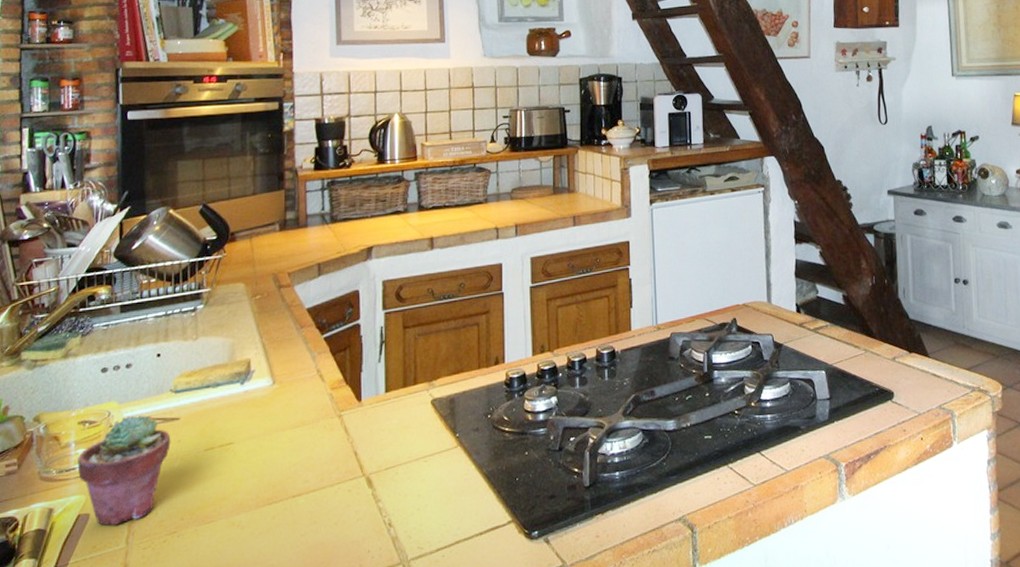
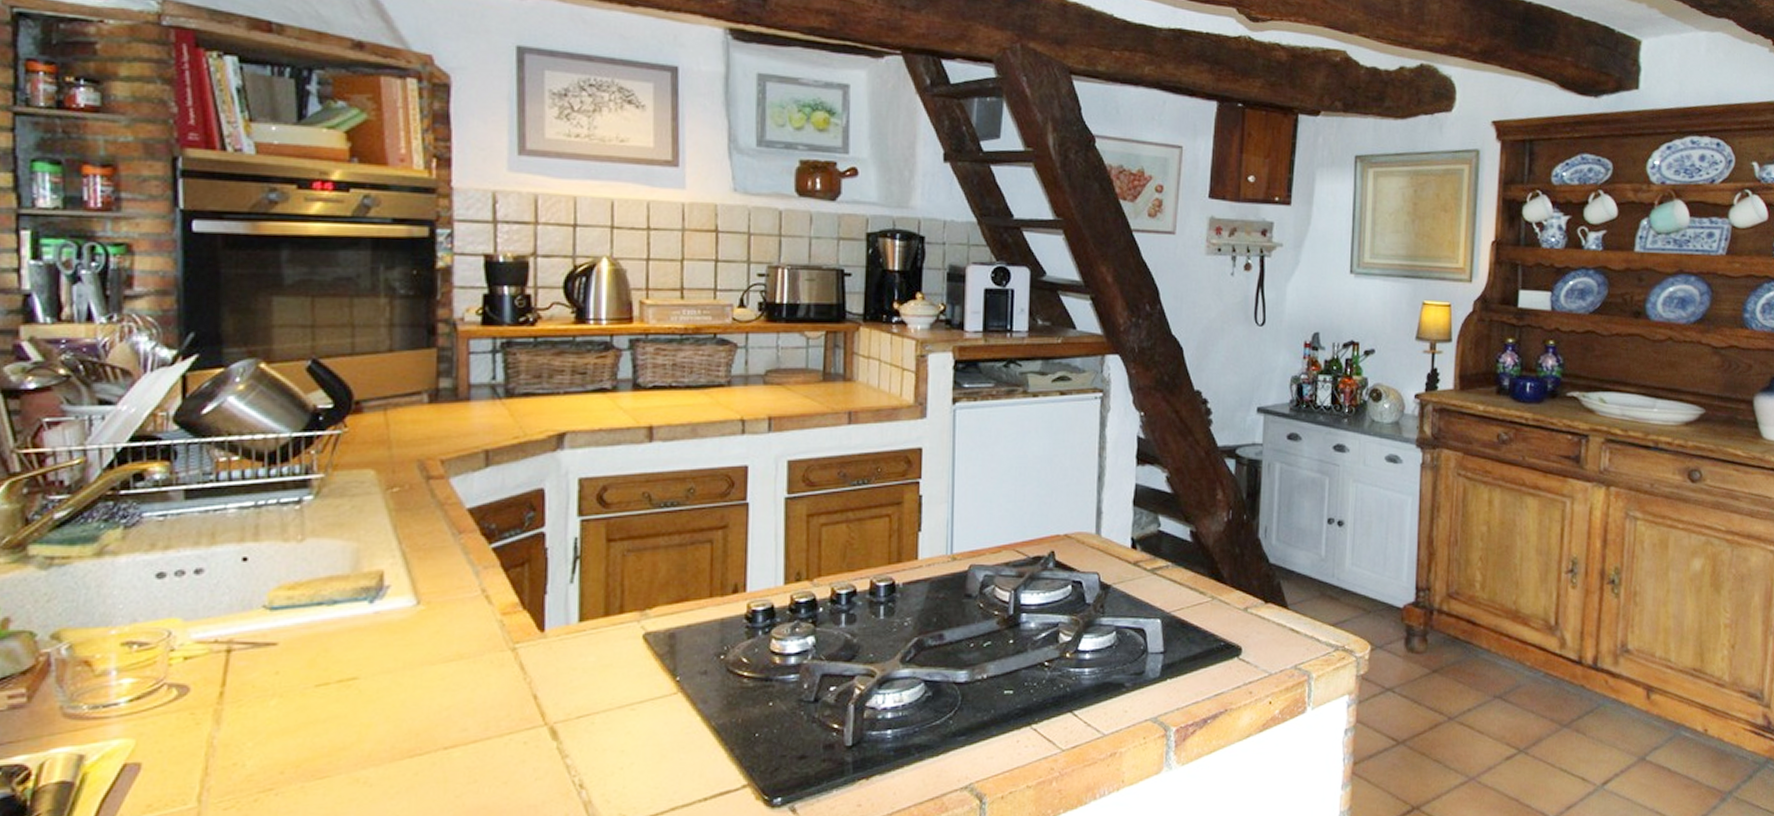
potted succulent: present [77,415,171,526] -> none [121,637,265,779]

